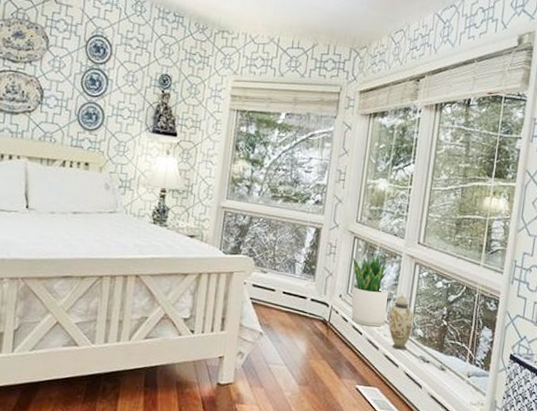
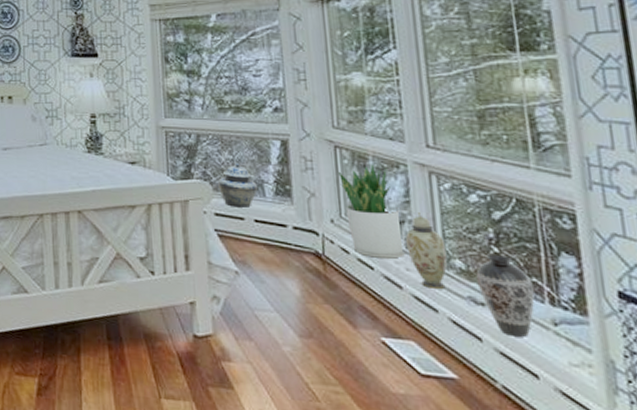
ginger jar: none [260,243,290,281] -> present [218,162,257,208]
decorative vase: none [428,327,462,385] -> present [476,255,535,337]

